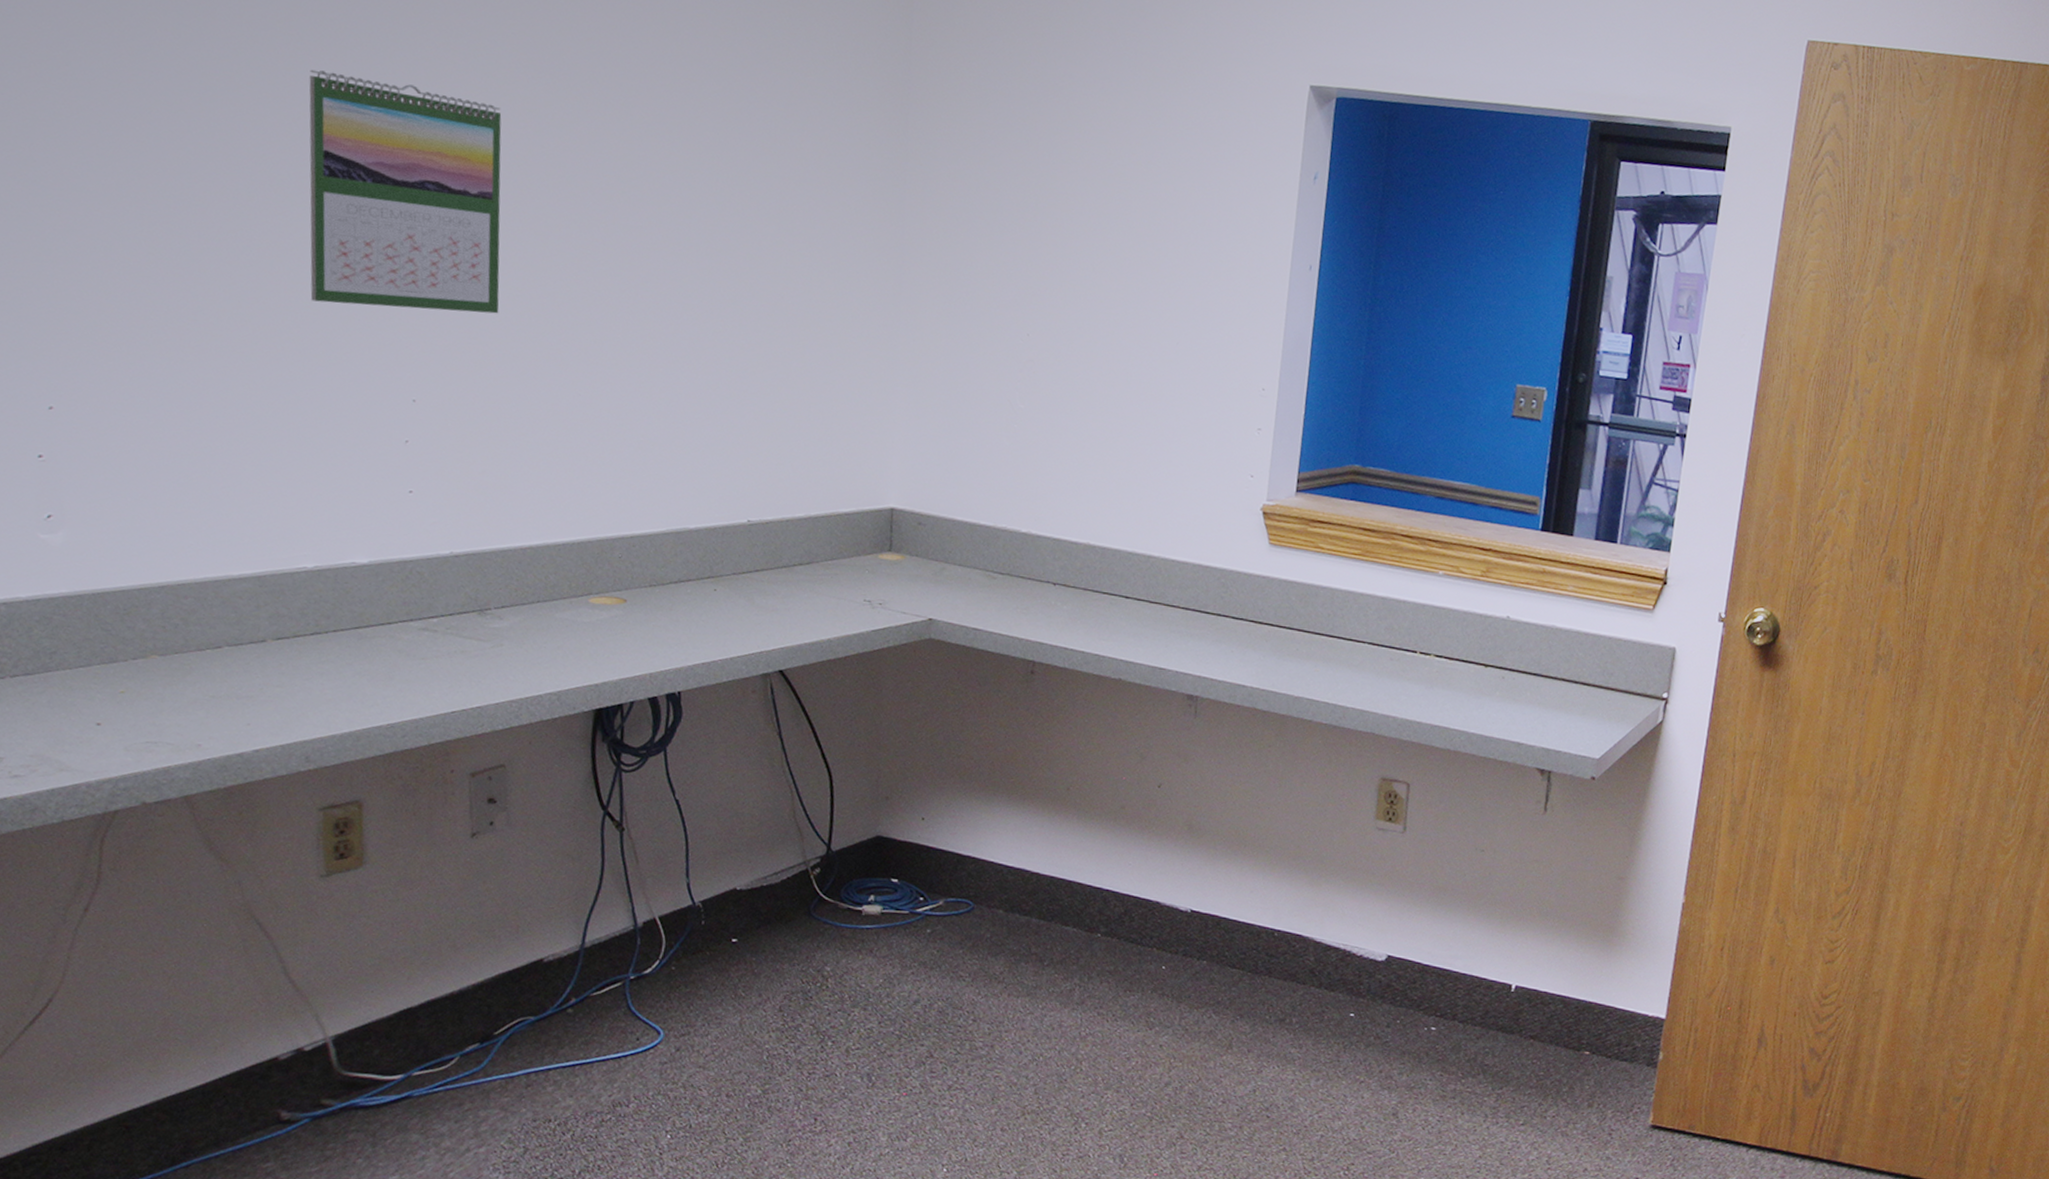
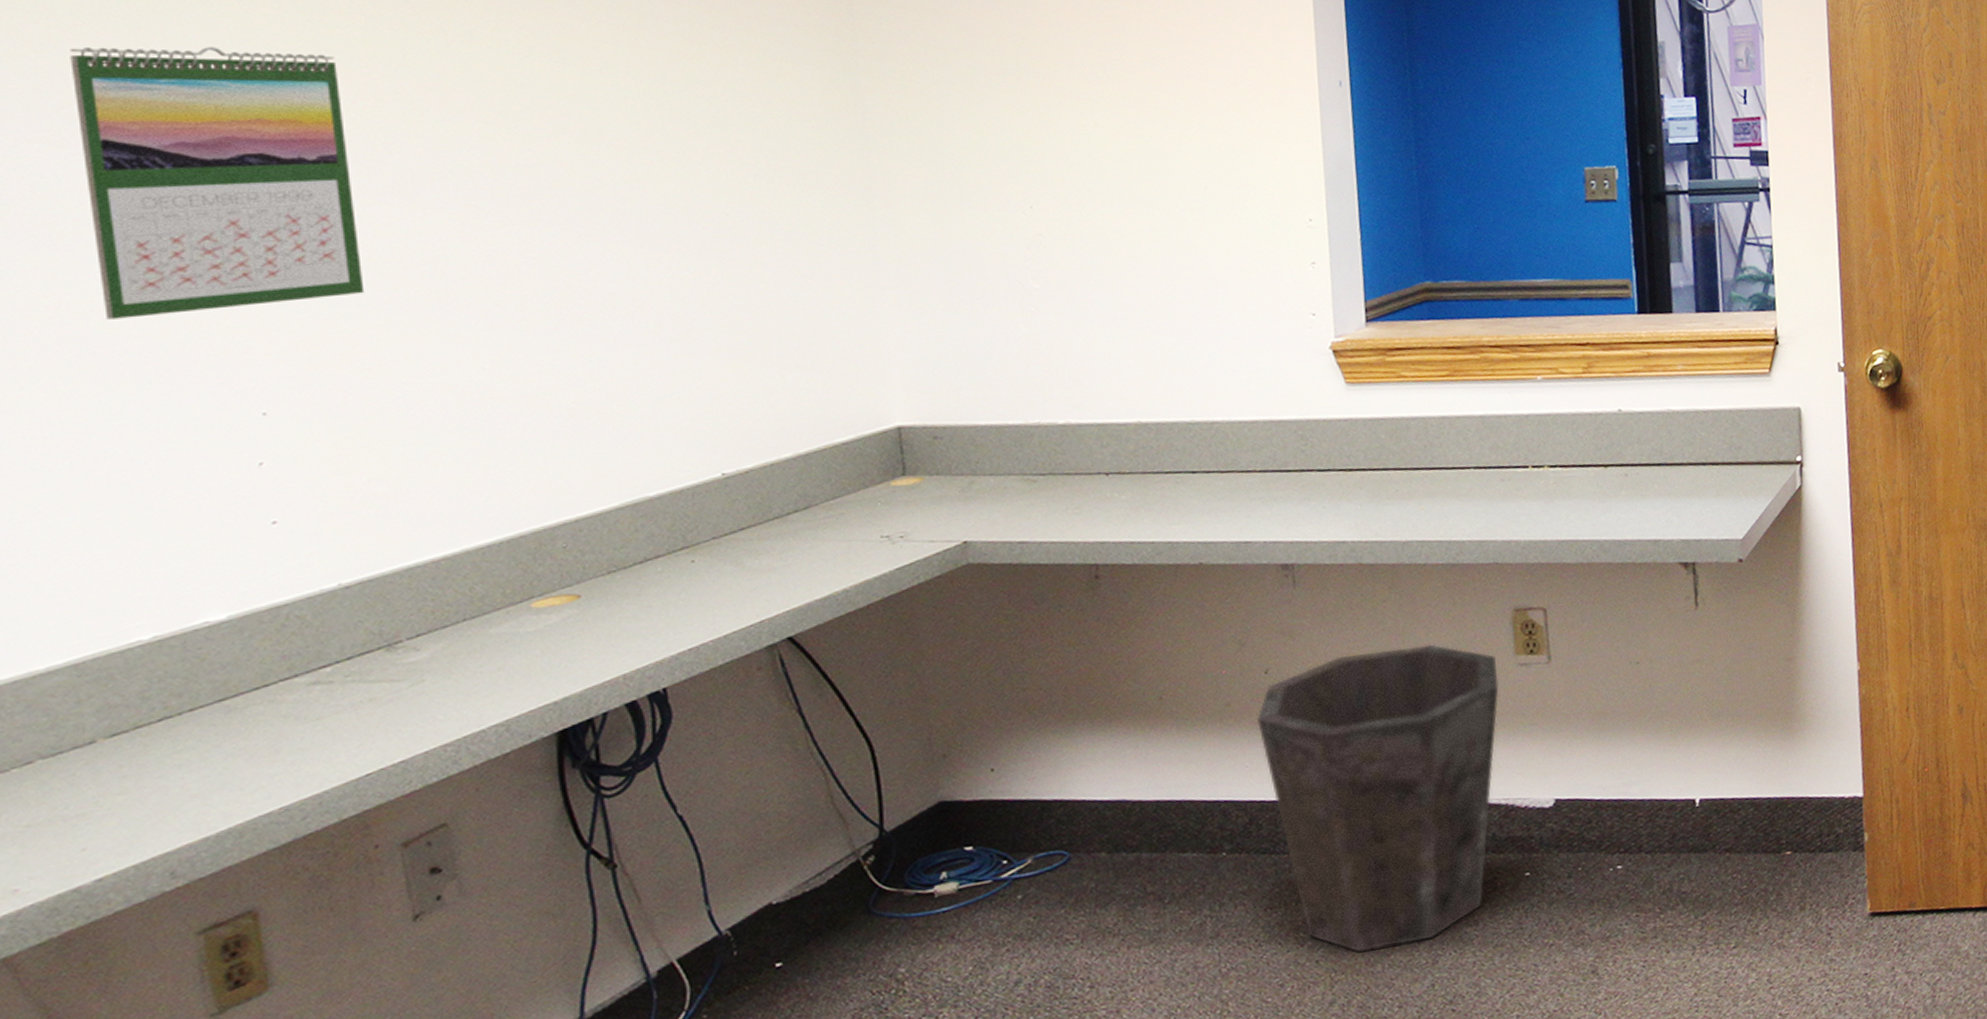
waste bin: none [1144,786,1358,1051] -> present [1257,644,1499,953]

